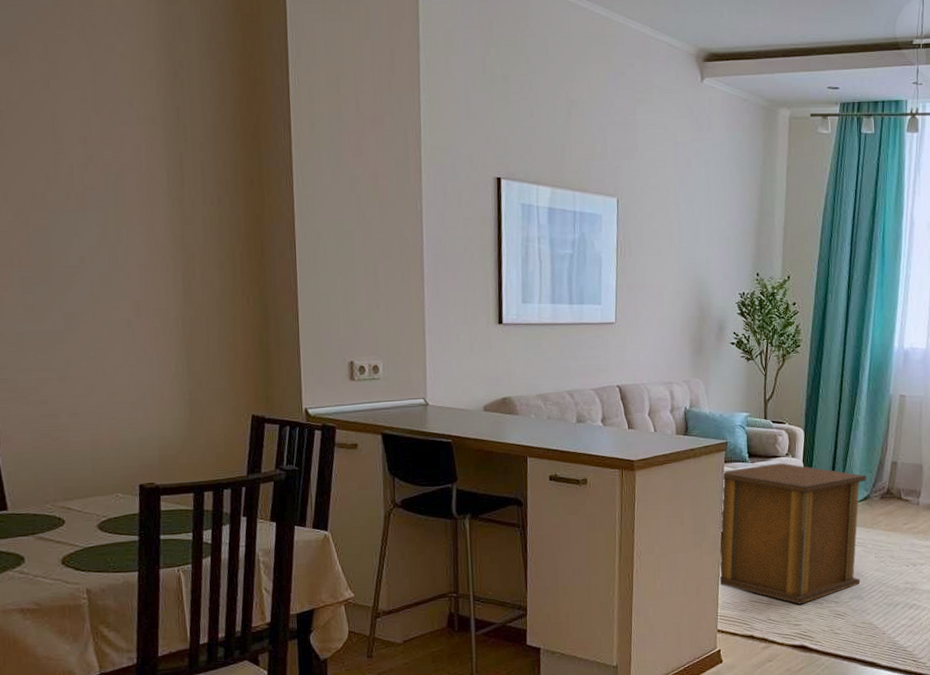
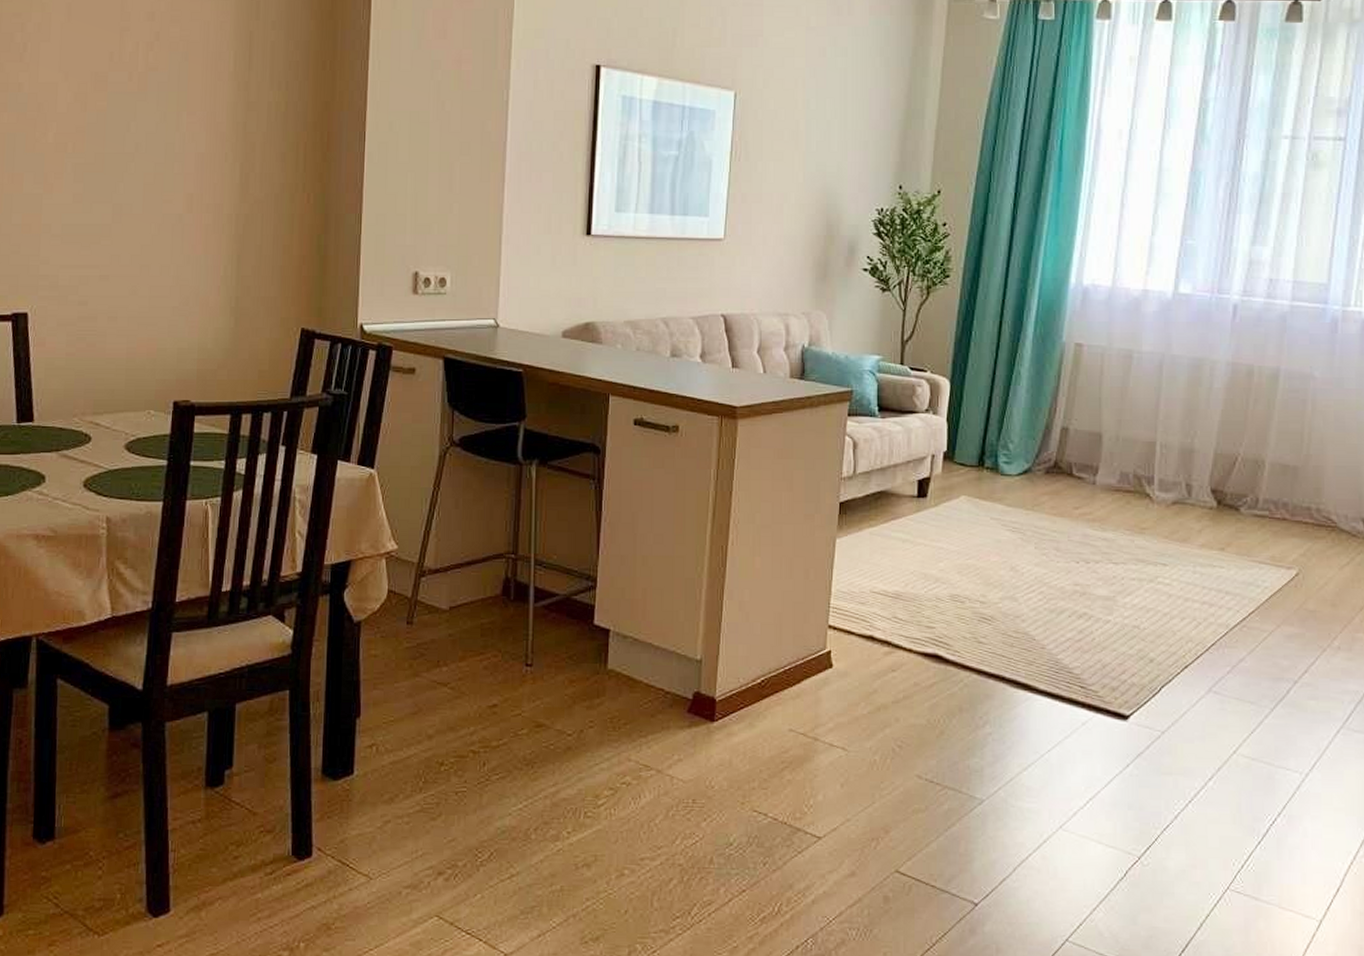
side table: present [718,463,867,604] -> none [833,420,1028,601]

